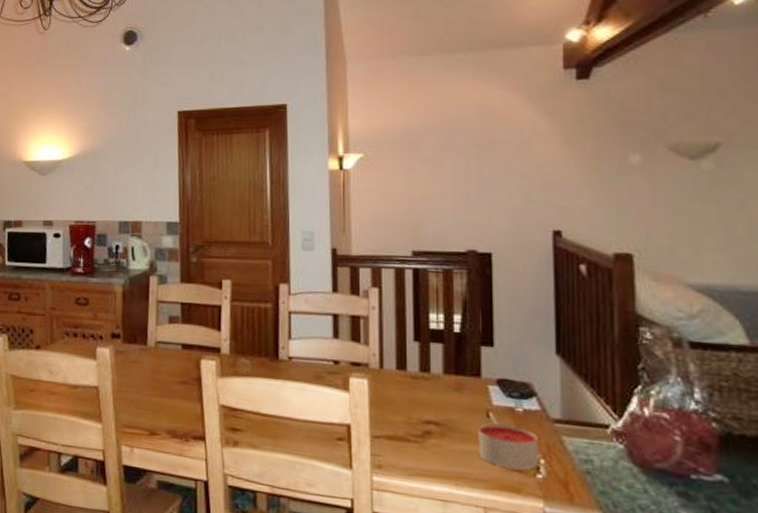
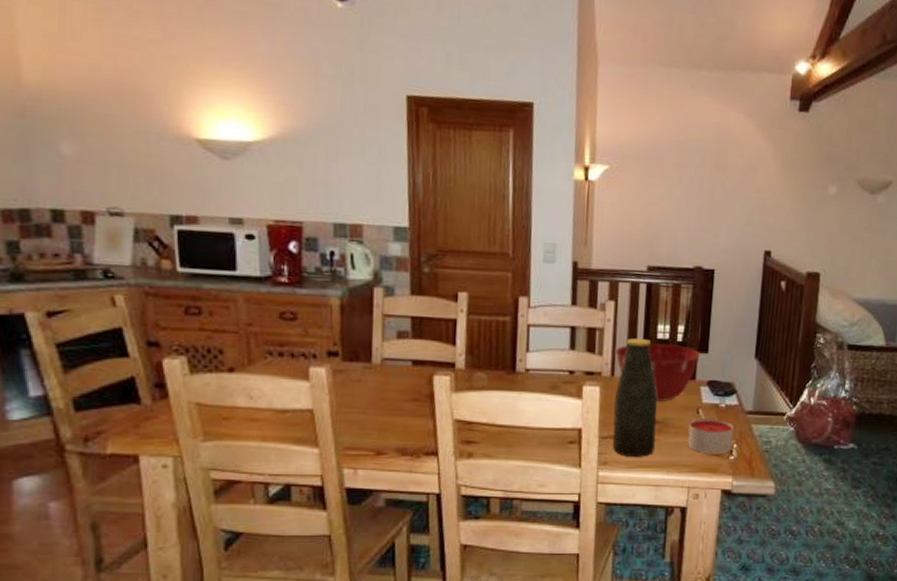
mixing bowl: none [382,334,484,402] -> present [614,344,700,403]
bottle: none [386,328,437,465] -> present [612,338,658,458]

